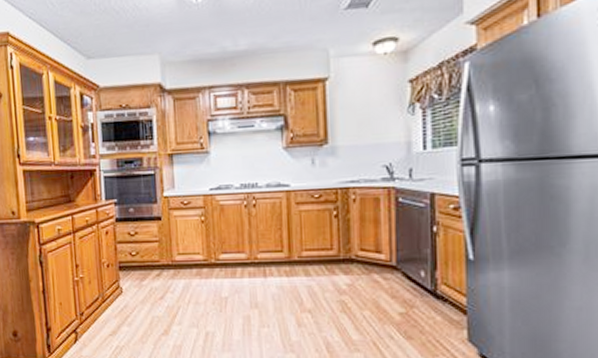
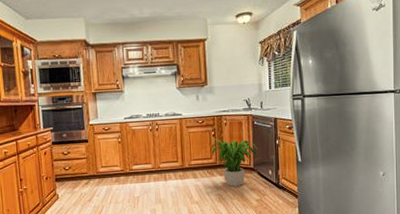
potted plant: none [328,221,405,291] -> present [208,139,259,186]

